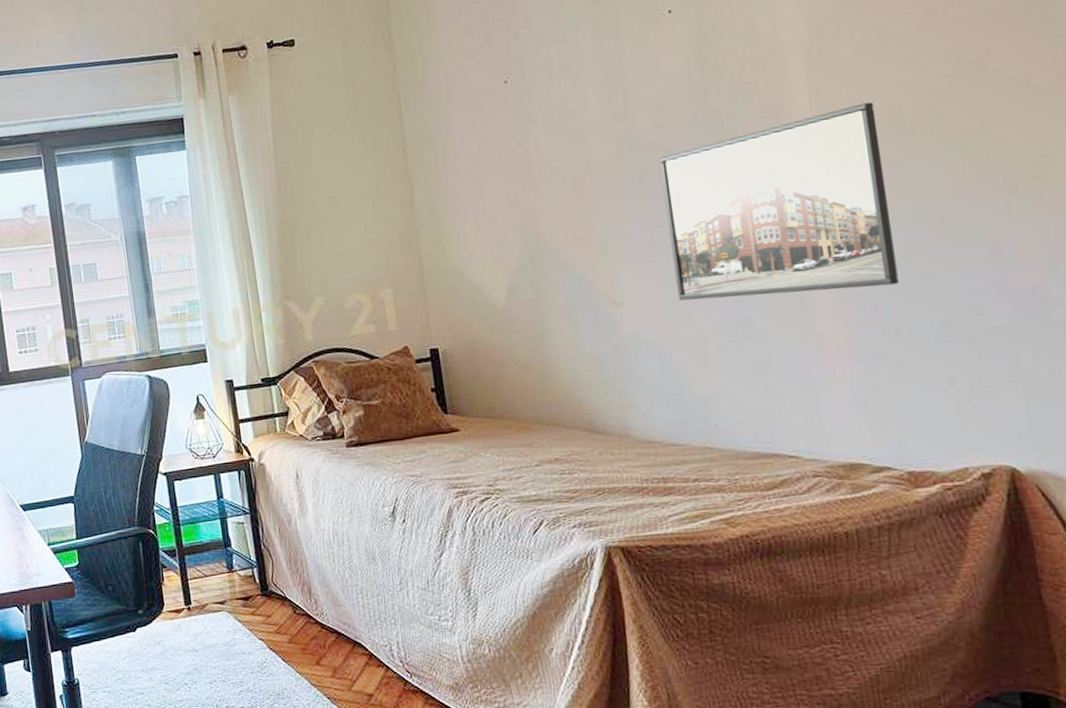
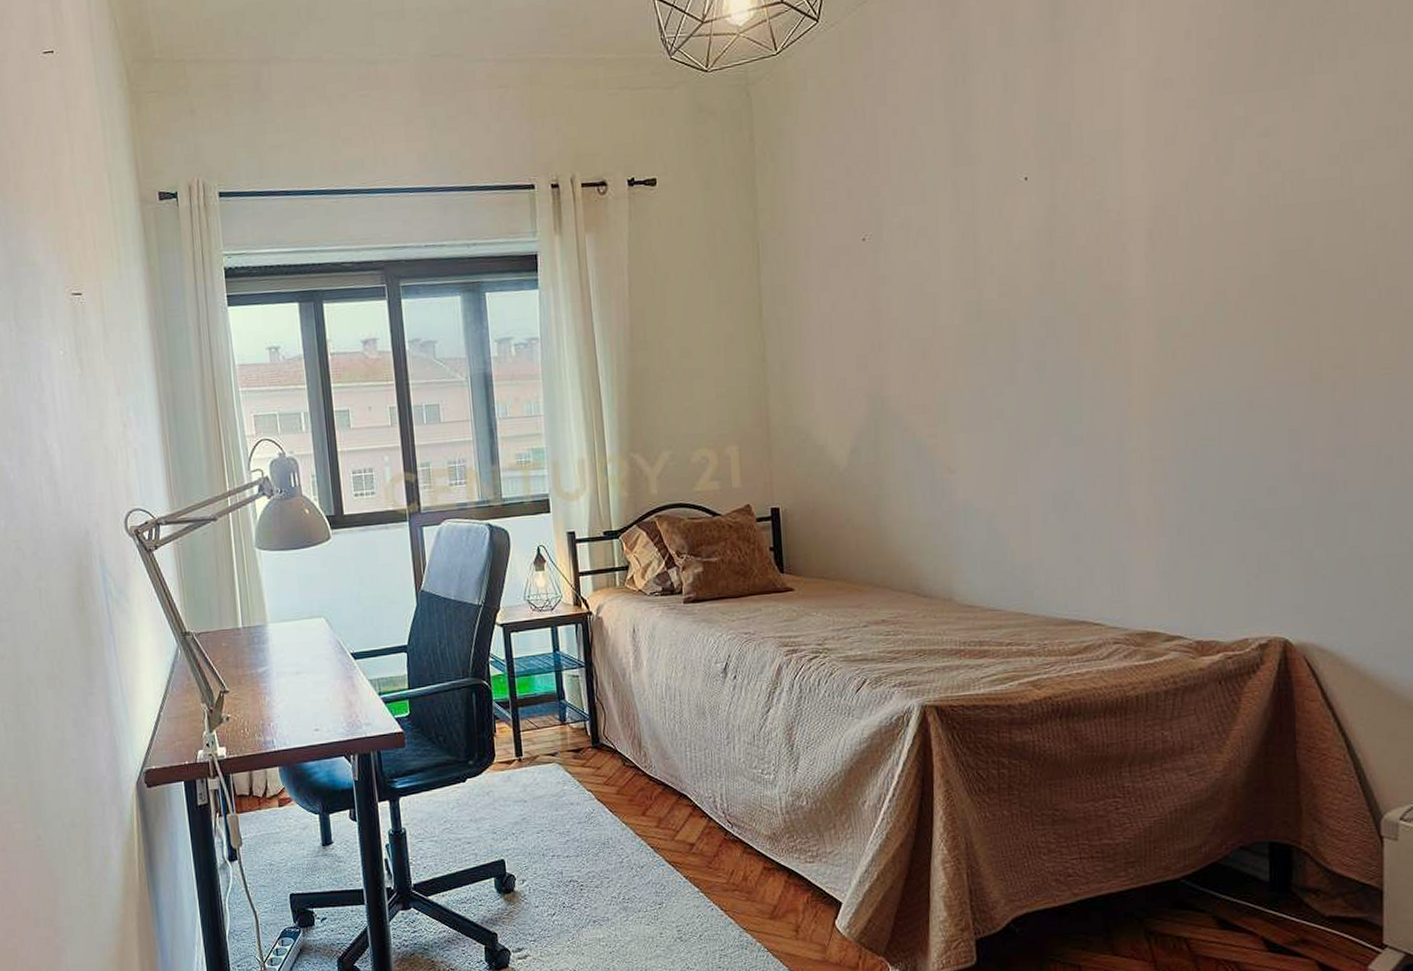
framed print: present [659,102,899,301] -> none [1003,284,1207,471]

